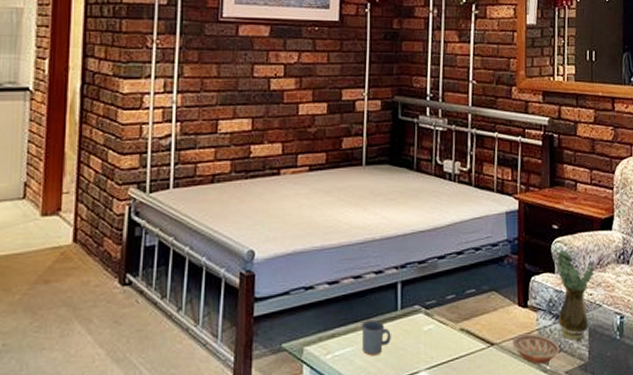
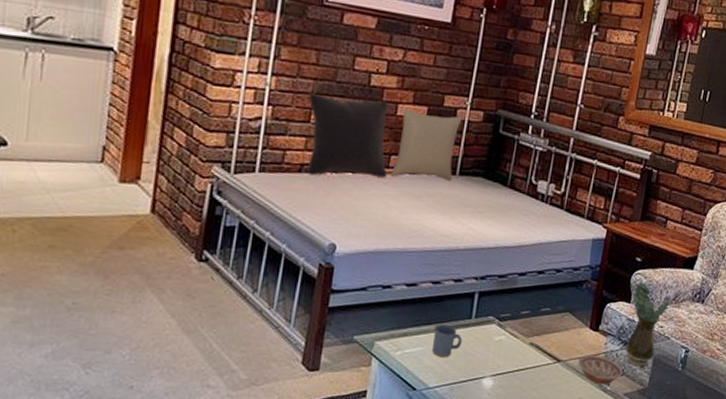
pillow: none [213,102,296,185] -> present [307,93,389,178]
pillow: none [299,107,362,176] -> present [390,109,463,181]

